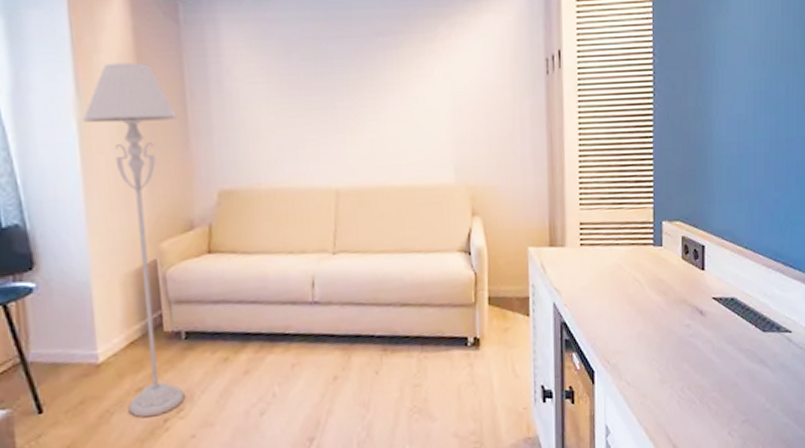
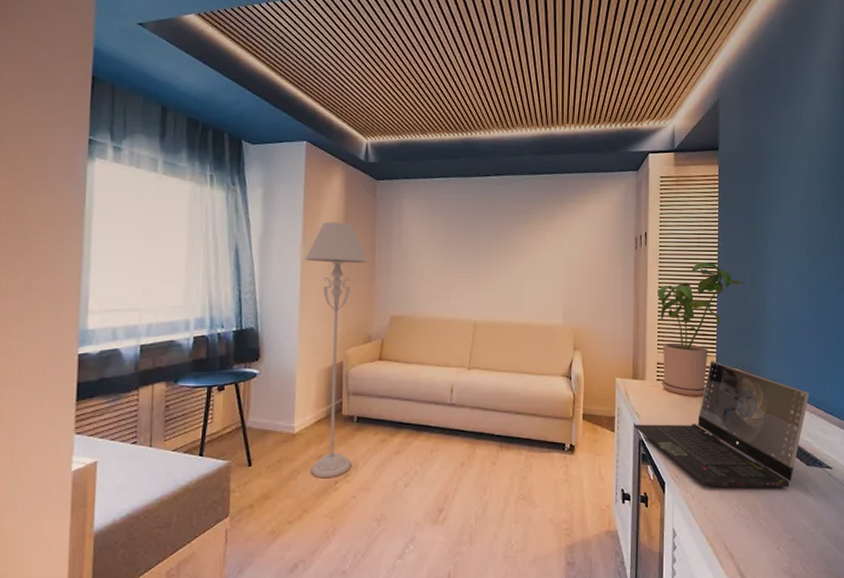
laptop computer: none [554,214,767,370] -> present [634,361,810,488]
house plant: none [577,86,688,262] -> present [658,262,745,396]

